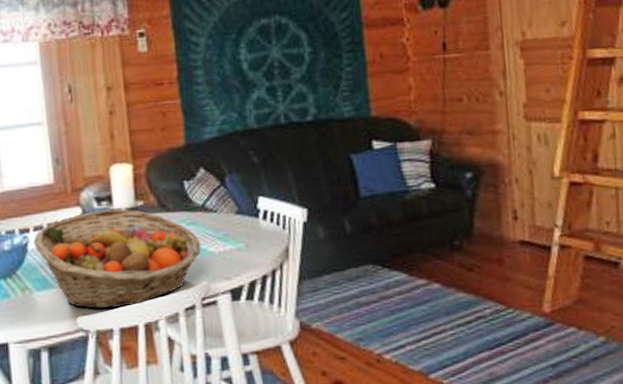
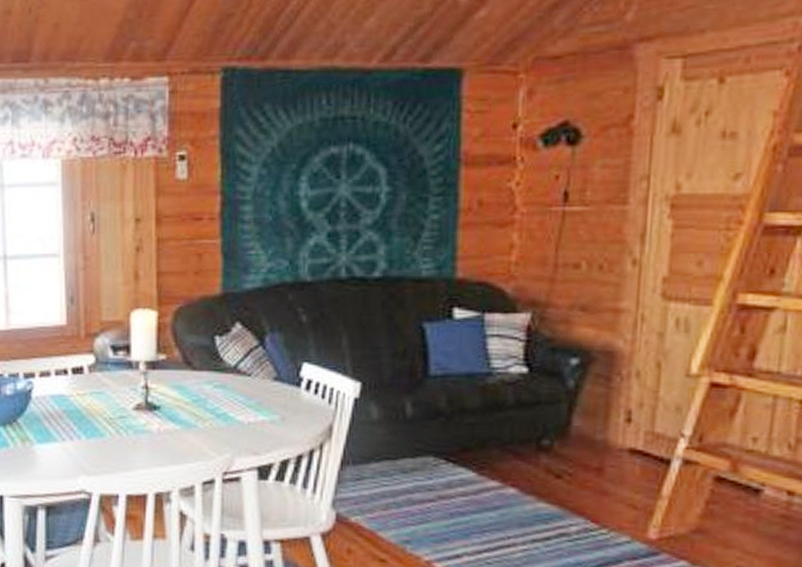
fruit basket: present [33,208,201,309] -> none [38,361,228,472]

